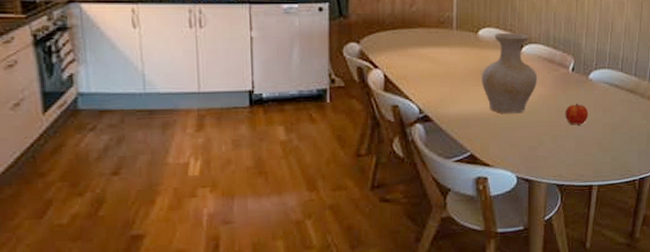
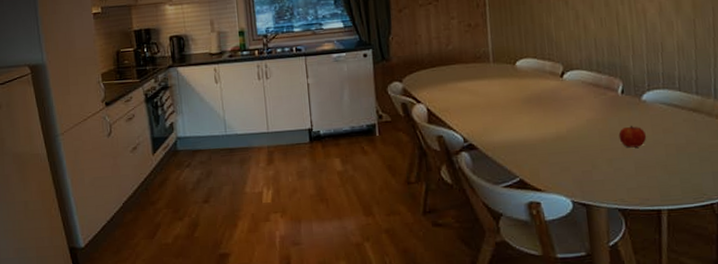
vase: present [481,32,538,114] -> none [523,61,584,140]

